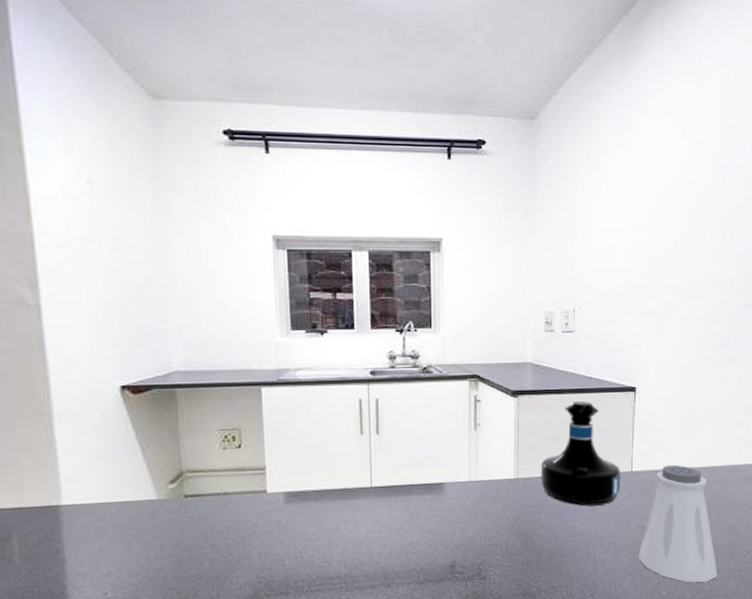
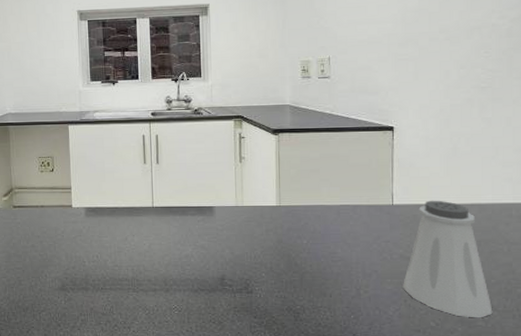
tequila bottle: present [540,400,620,506] -> none [301,138,381,235]

